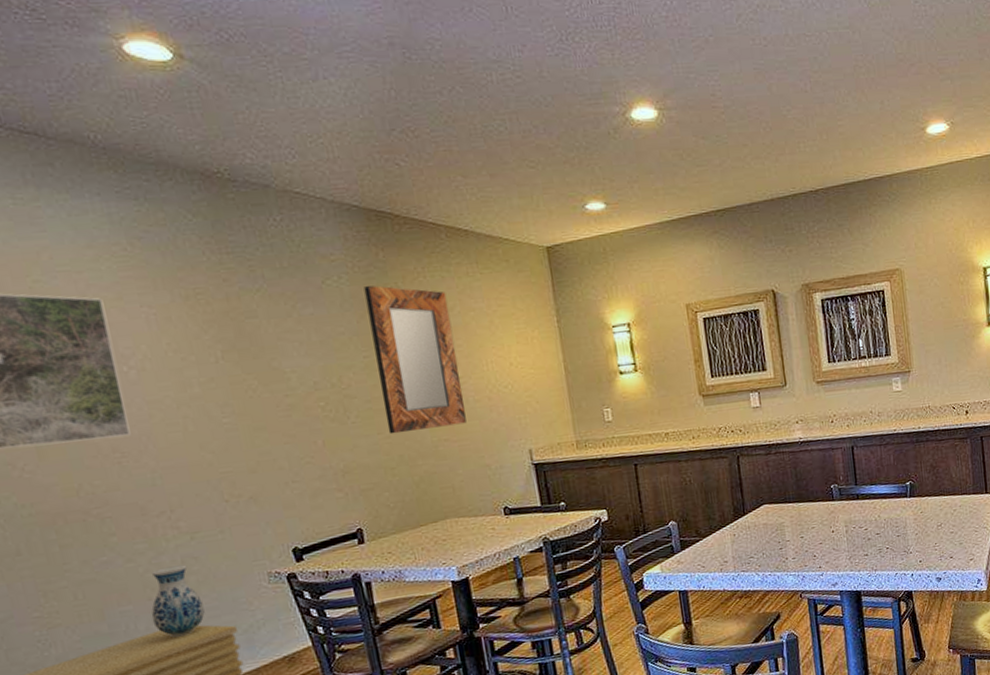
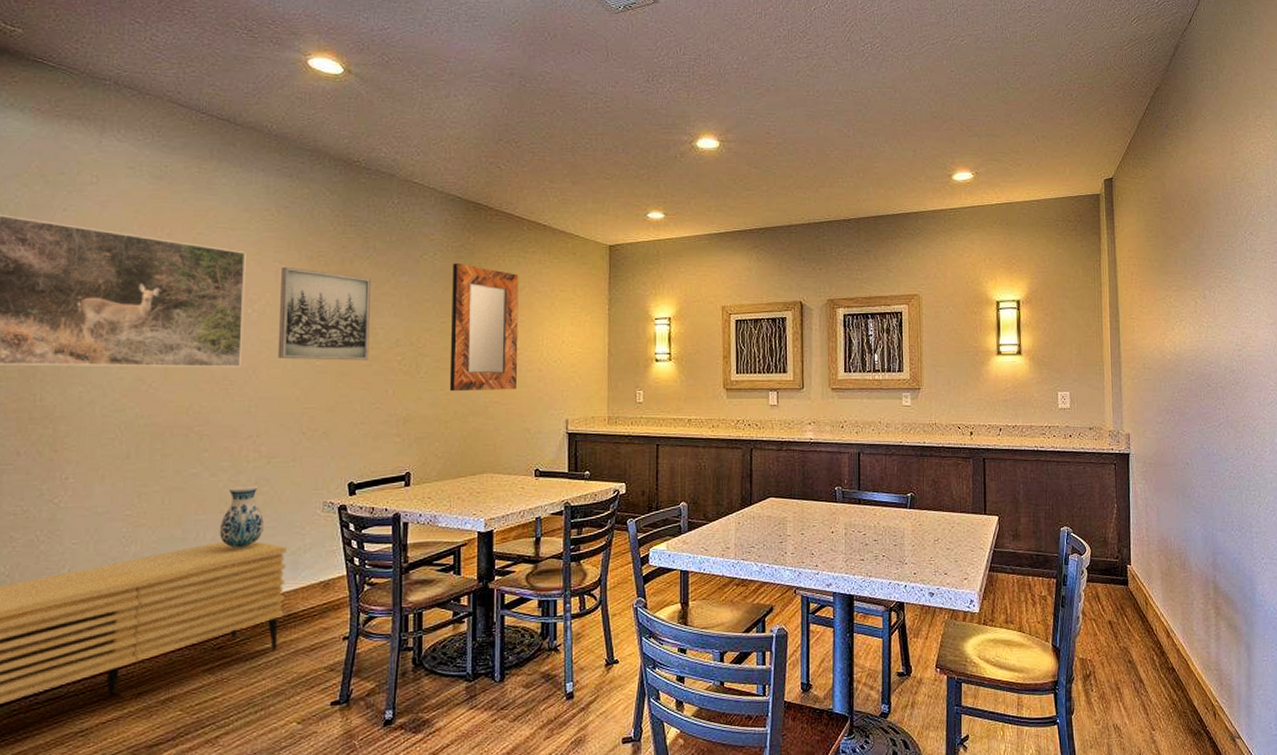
wall art: none [152,310,286,420] -> present [277,266,371,360]

